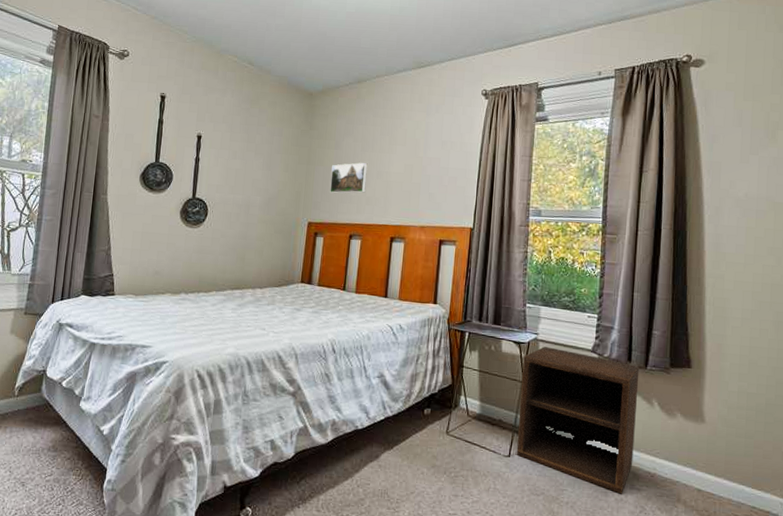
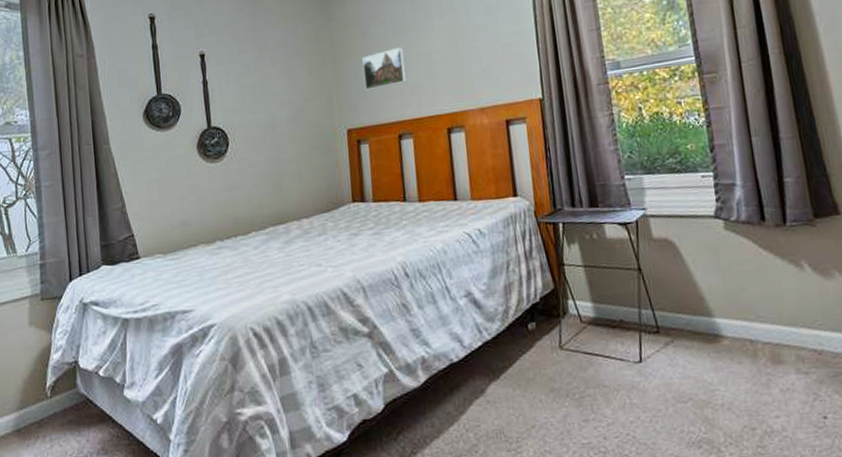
nightstand: present [516,347,640,494] -> none [634,221,793,383]

